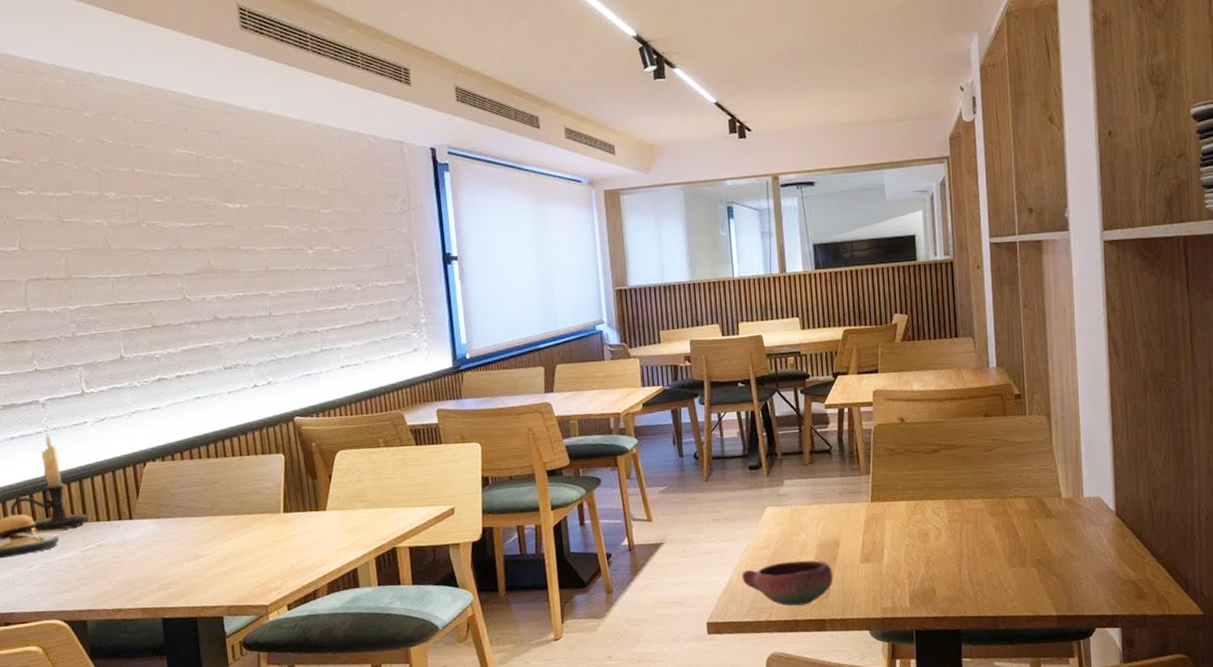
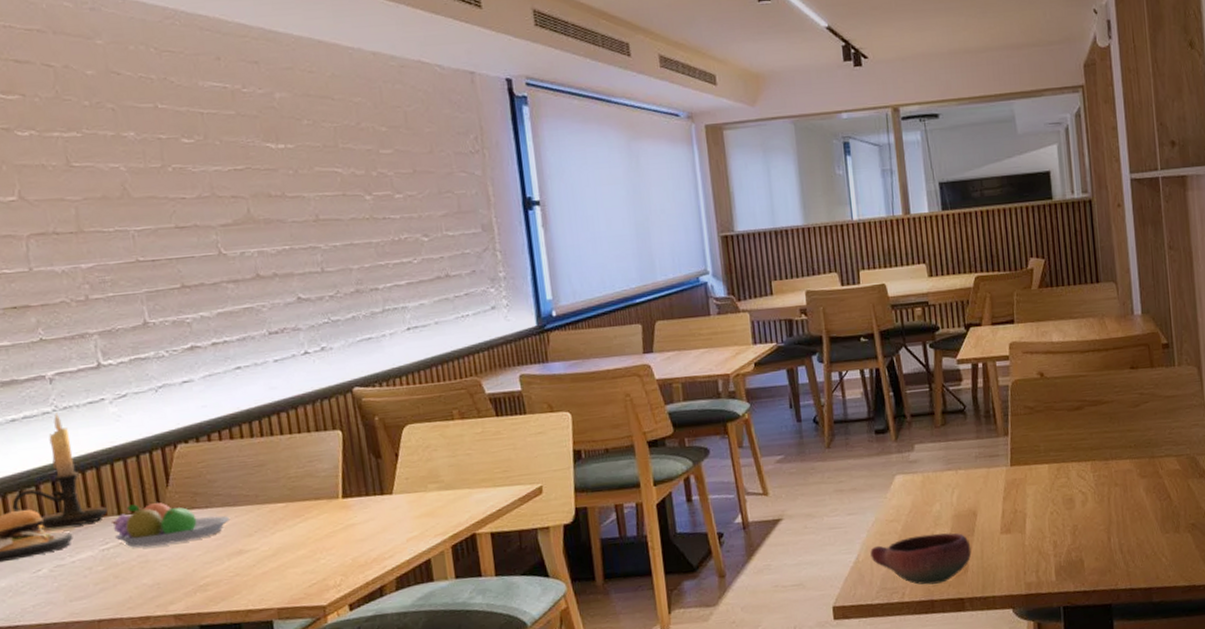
fruit bowl: none [90,511,190,550] -> present [110,502,231,548]

